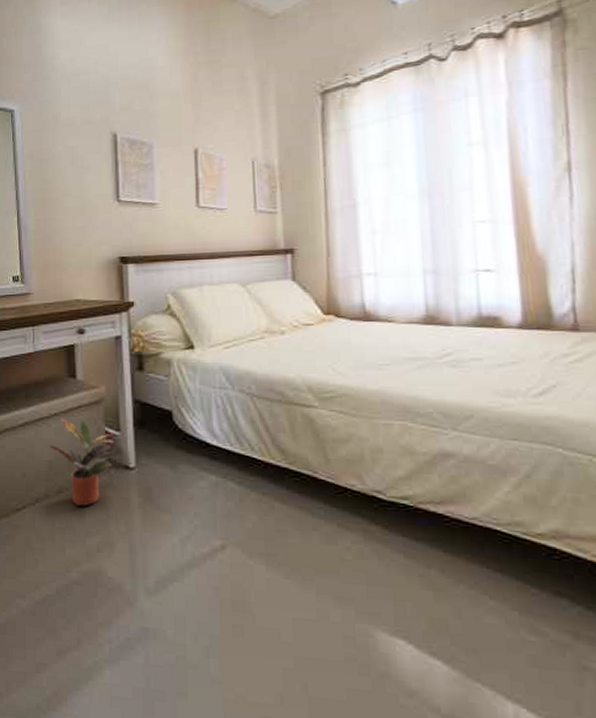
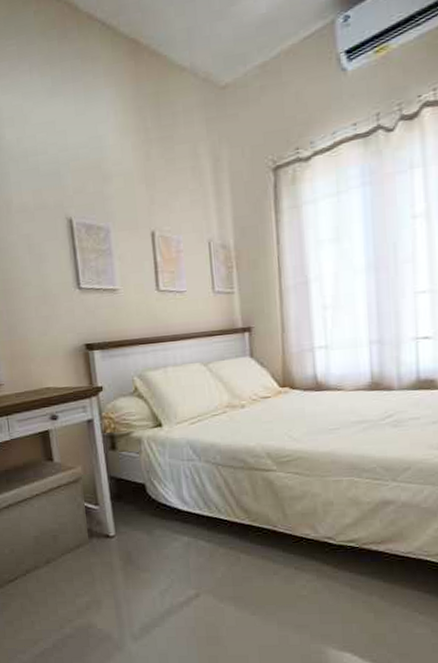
potted plant: present [48,418,116,507] -> none [33,498,95,574]

